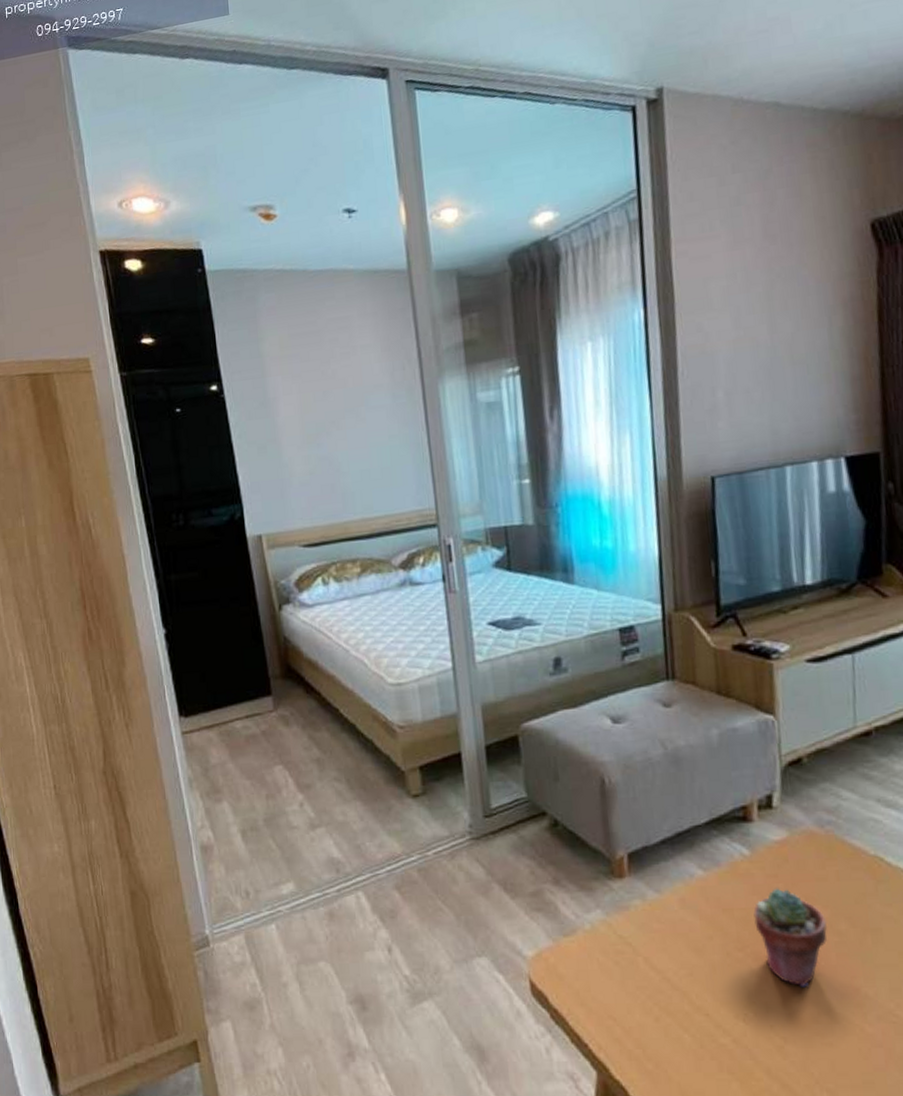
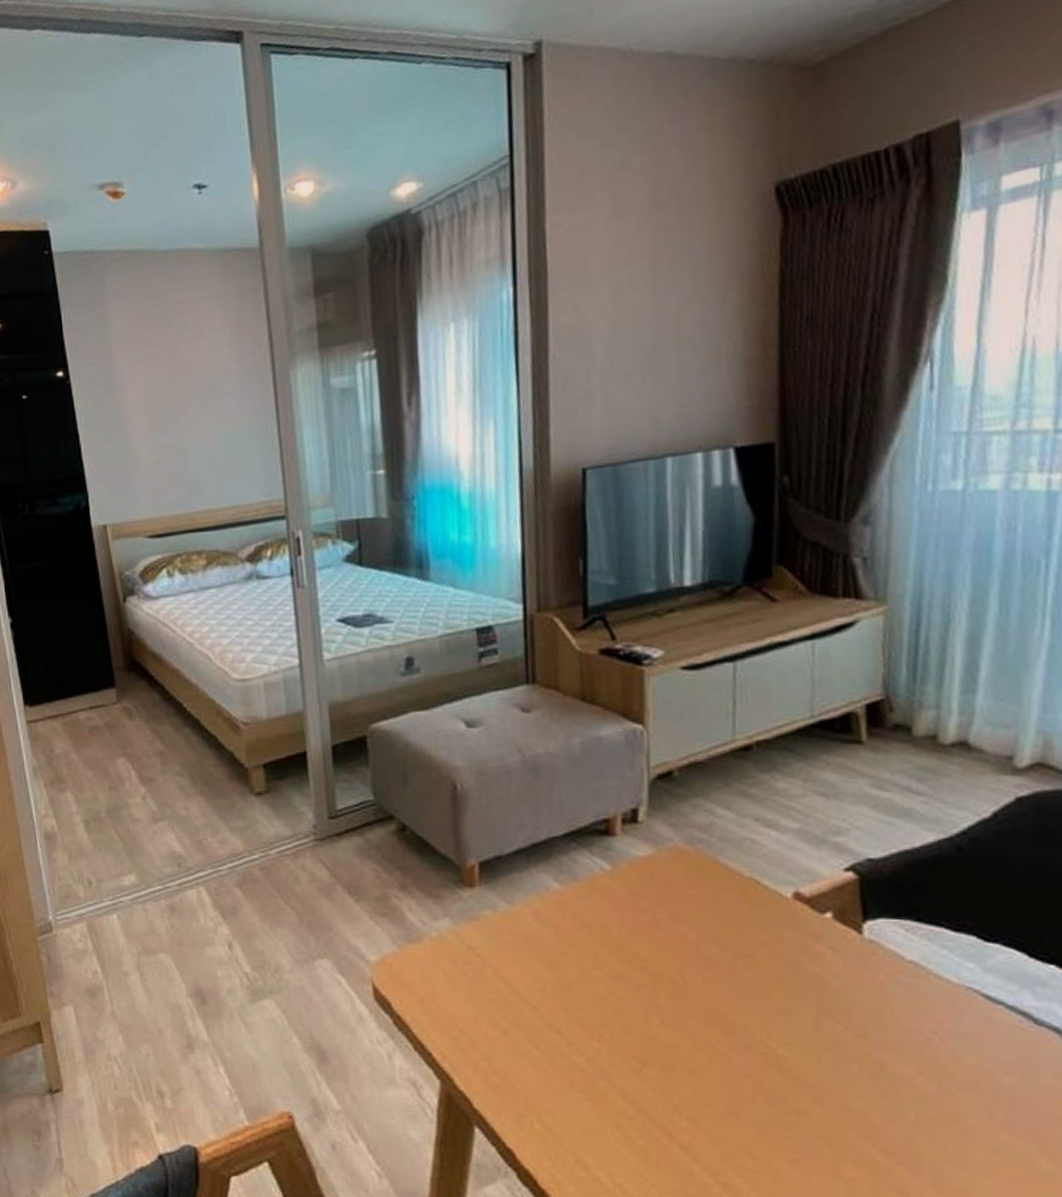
potted succulent: present [753,888,828,987] -> none [613,906,695,1011]

